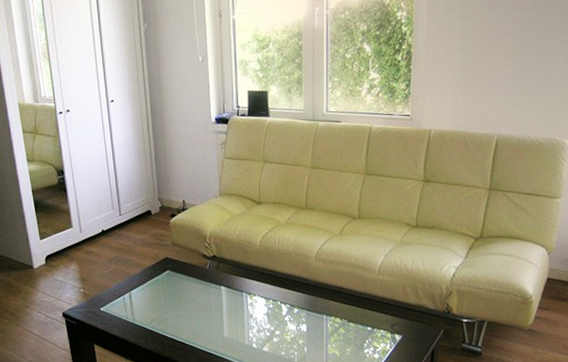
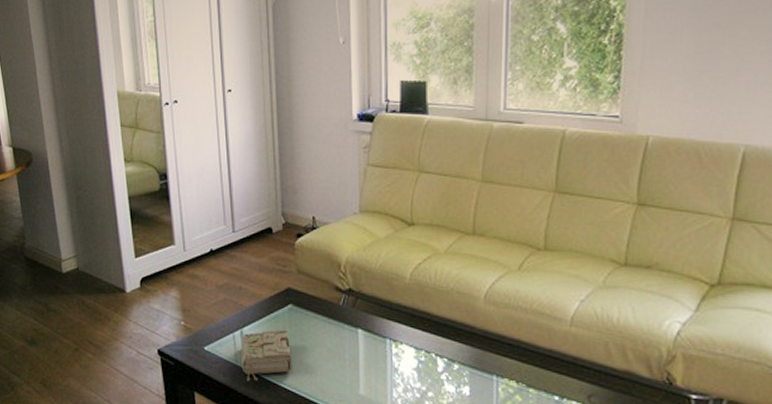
diary: none [130,290,172,333] -> present [241,329,293,382]

